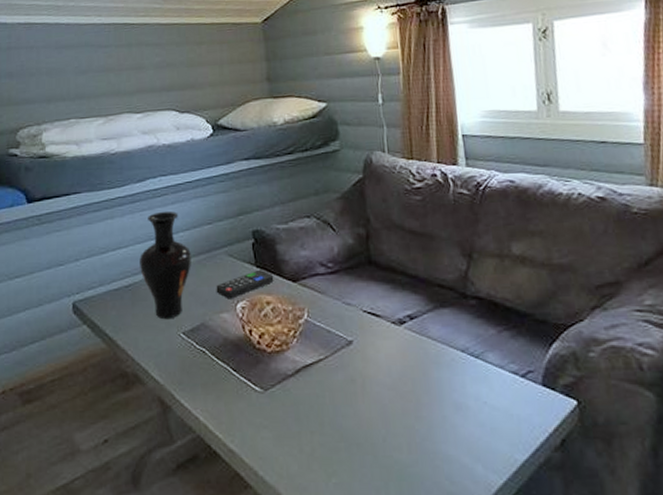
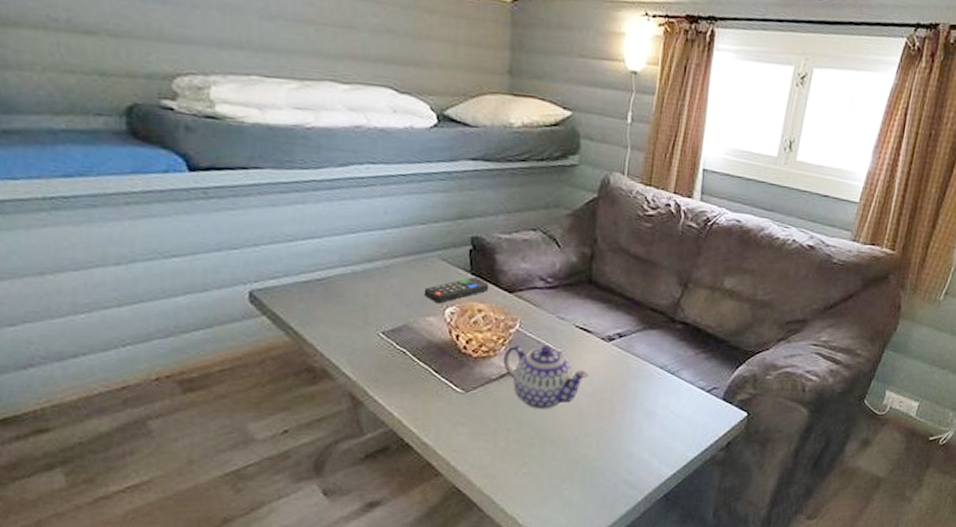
vase: present [140,211,191,320] -> none [336,203,399,318]
teapot: none [296,334,385,408] -> present [502,344,589,410]

